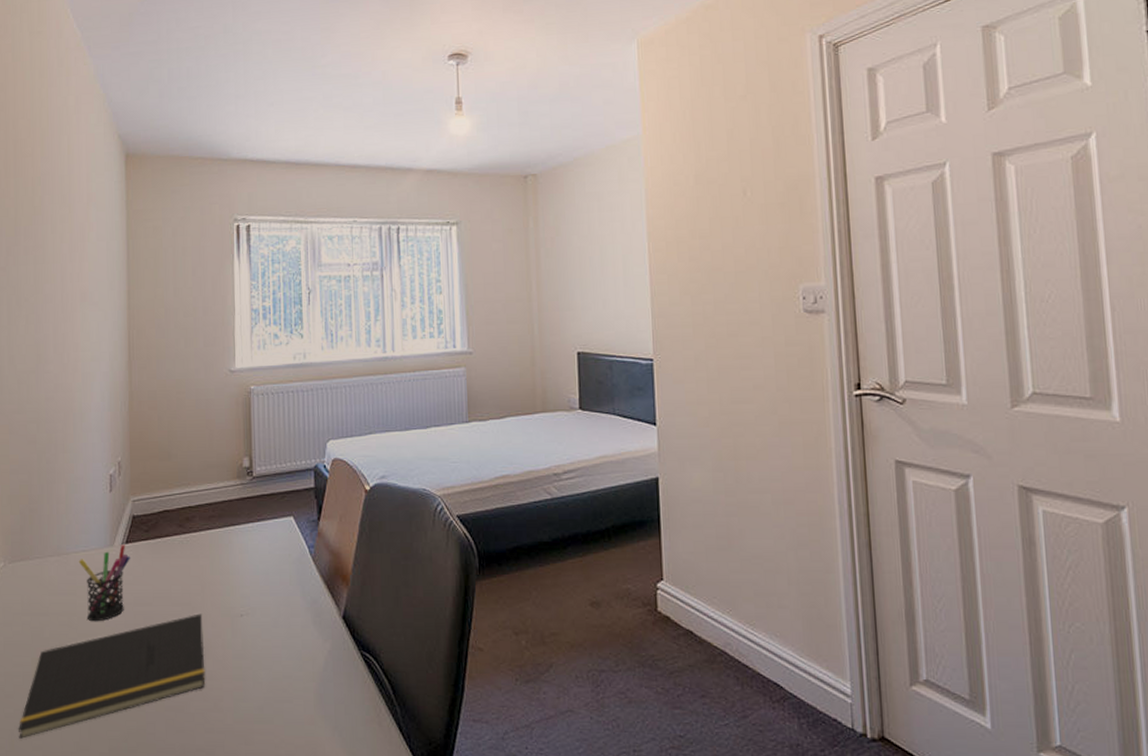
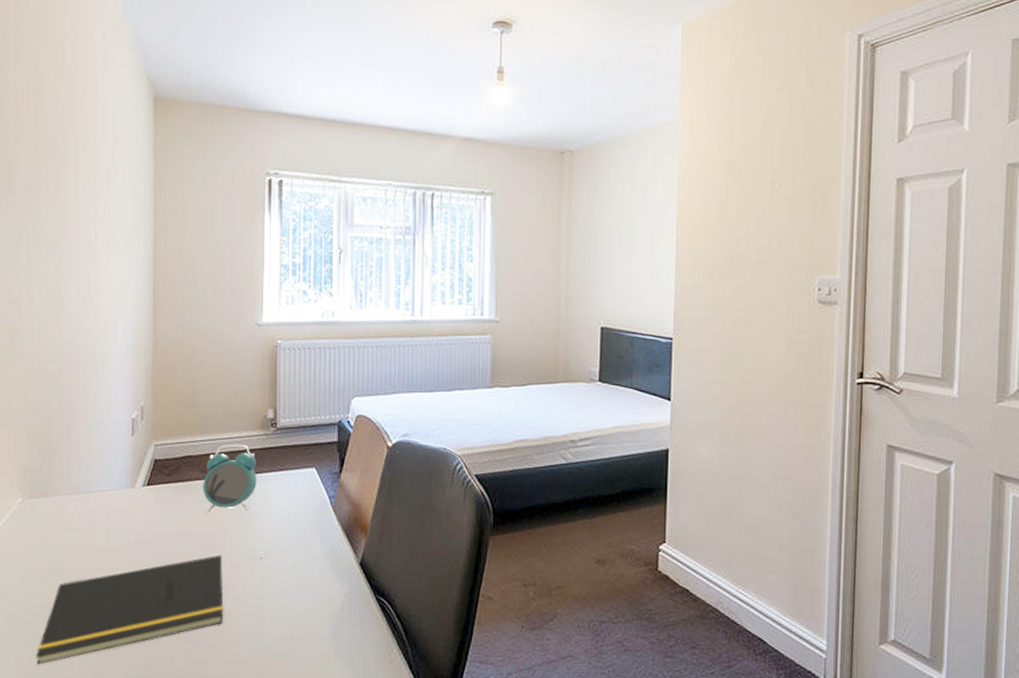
pen holder: present [78,544,131,622] -> none [98,486,152,559]
alarm clock: none [181,495,235,570] -> present [203,444,257,514]

